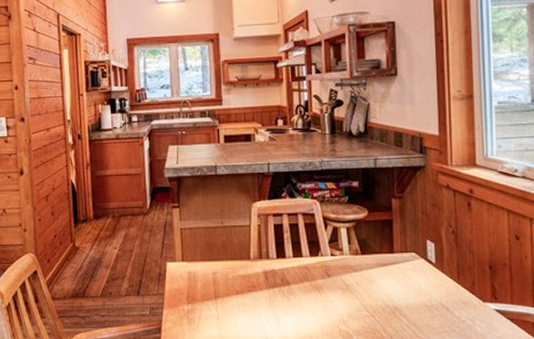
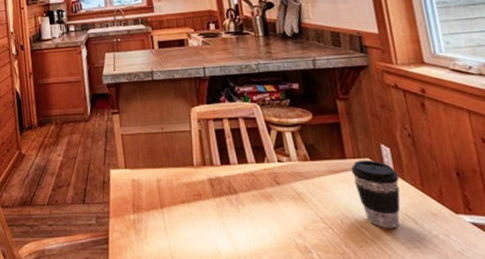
coffee cup: none [397,254,439,315] -> present [350,159,401,228]

